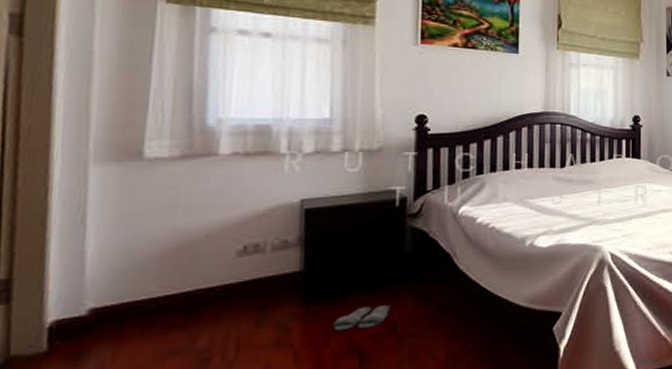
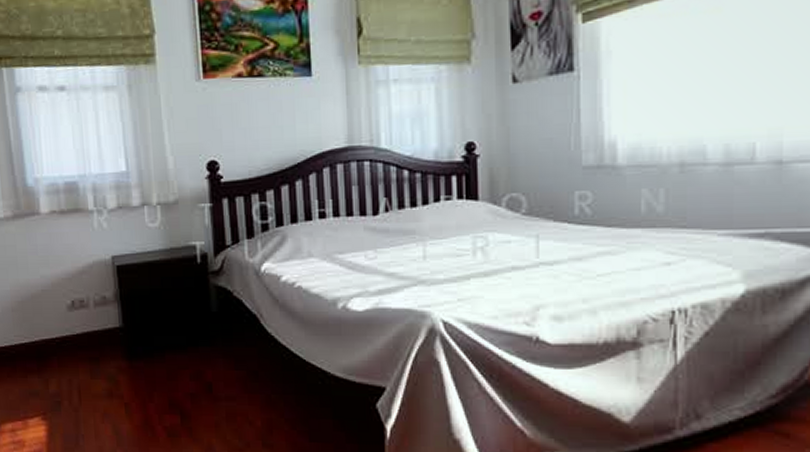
slippers: present [333,305,390,332] -> none [154,365,203,388]

